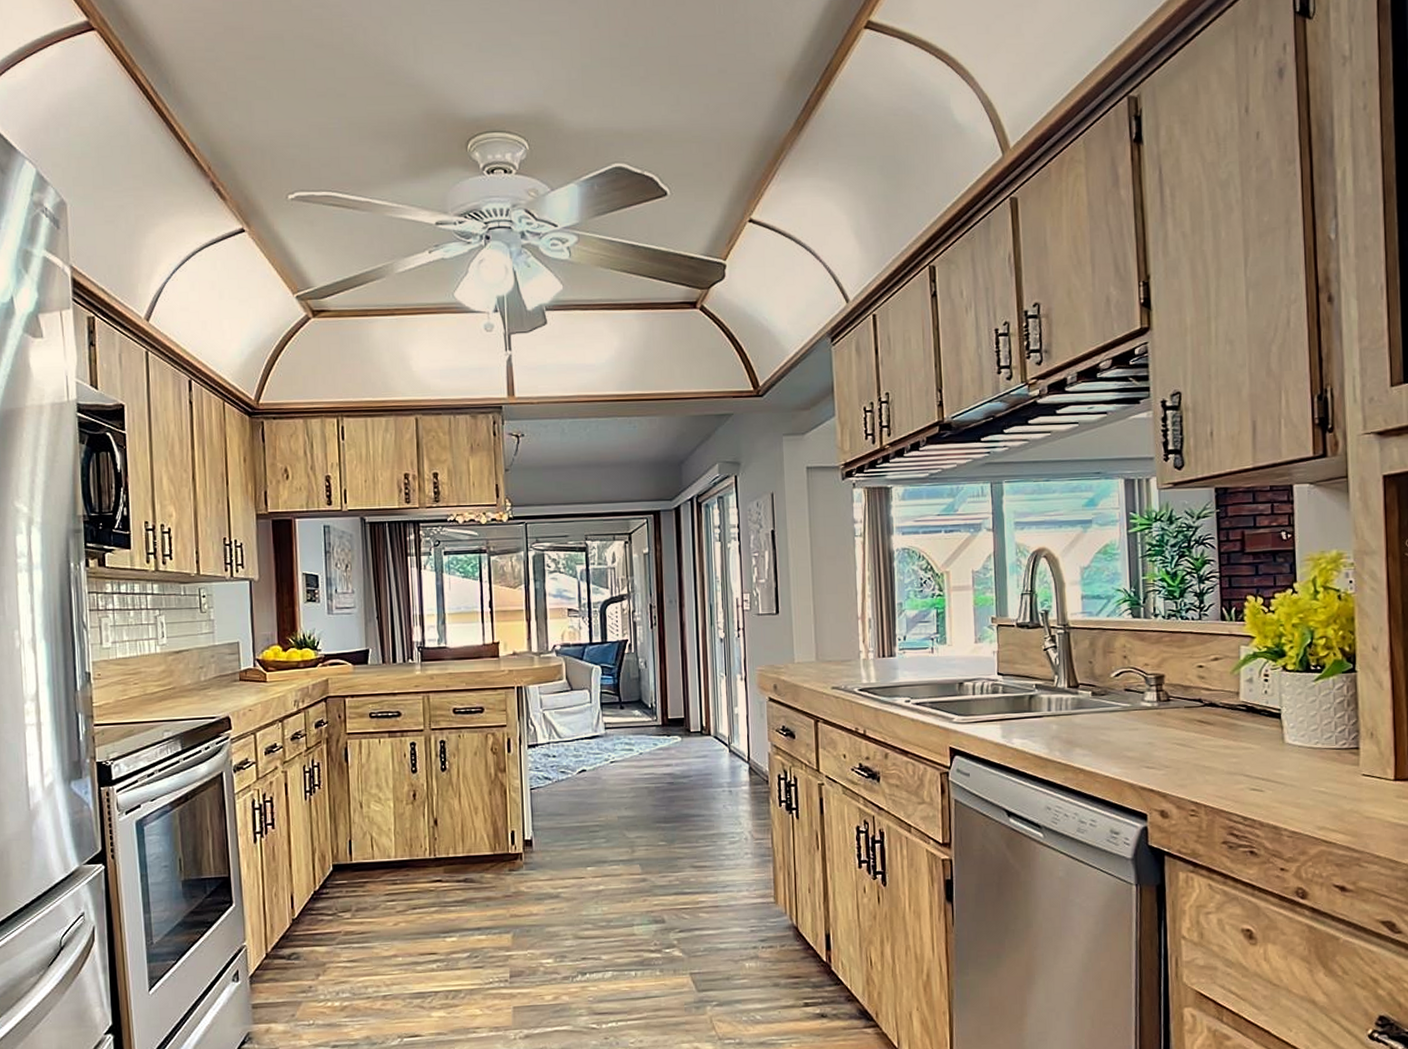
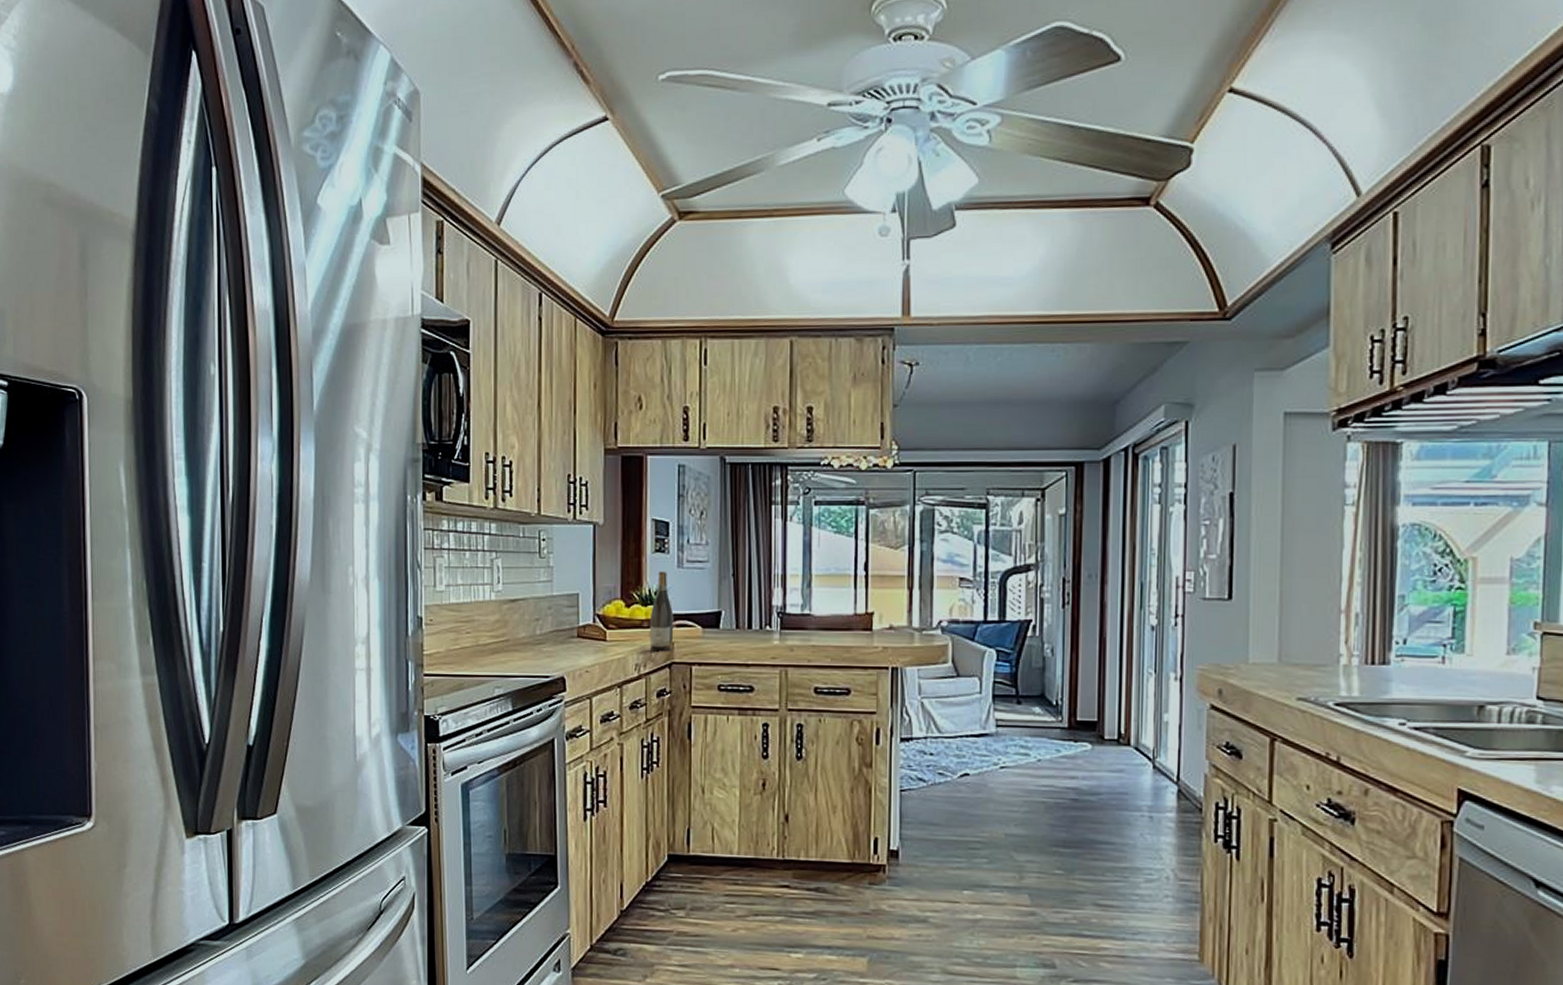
wine bottle: none [305,617,328,689] -> present [649,571,674,652]

